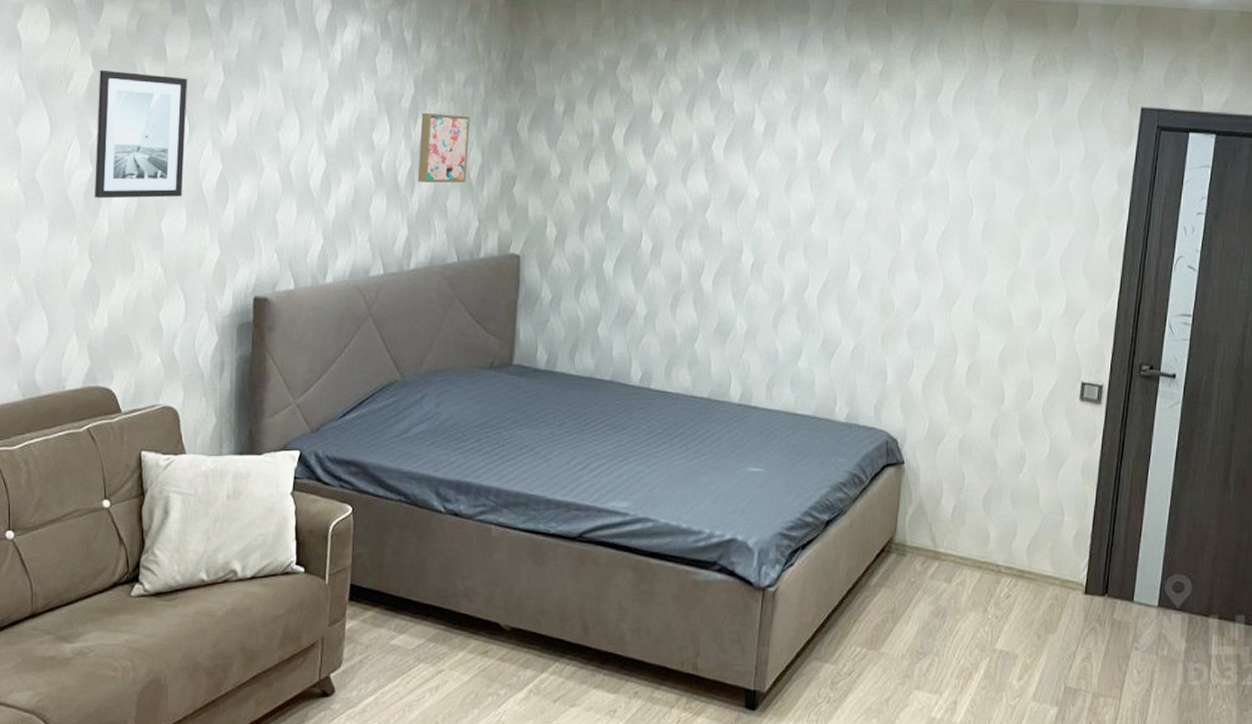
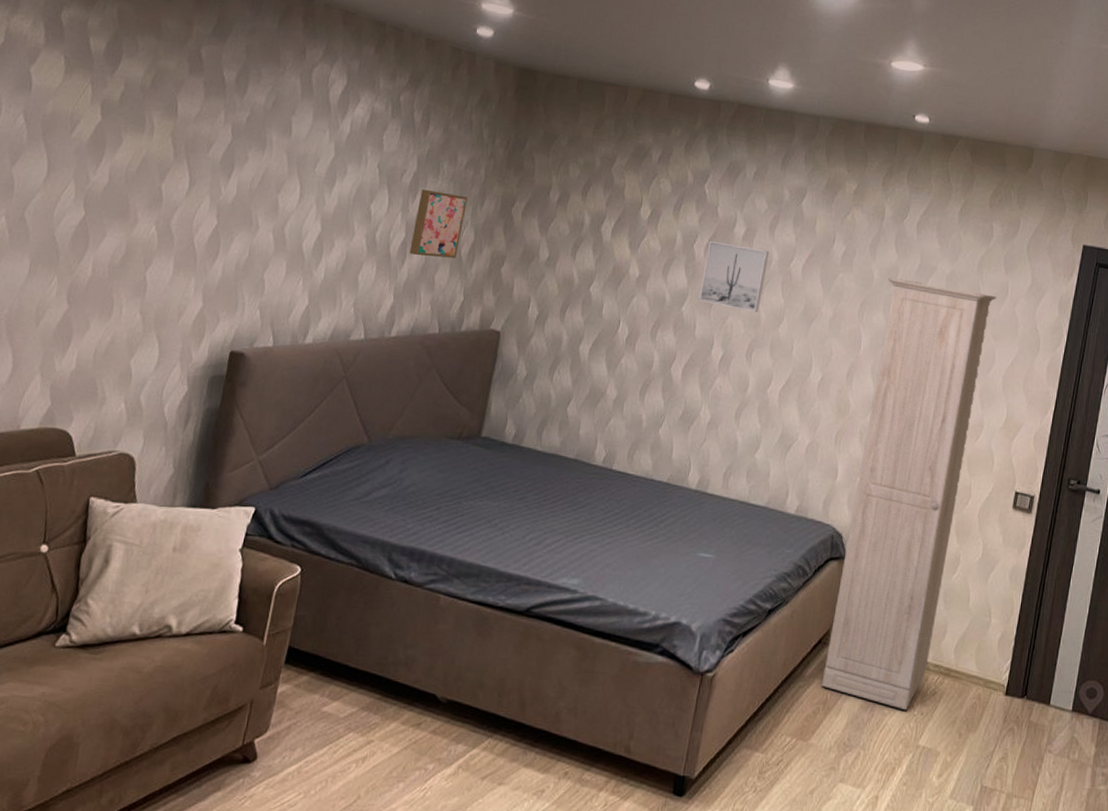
wall art: present [95,69,188,199] -> none [82,119,196,248]
wall art: none [722,139,794,213] -> present [698,240,770,313]
cabinet: none [888,163,1047,615] -> present [821,278,997,711]

